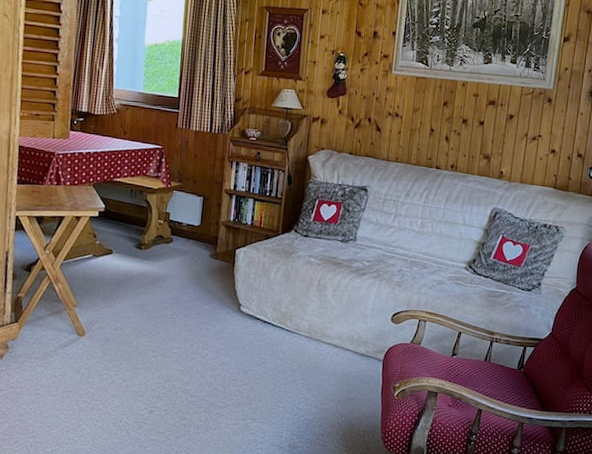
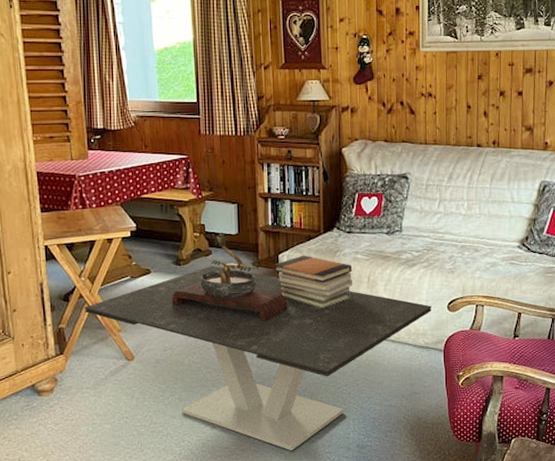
coffee table: none [44,252,376,444] -> present [84,265,432,451]
bonsai tree: none [128,222,239,313] -> present [172,232,288,322]
book stack: none [230,252,305,307] -> present [274,255,352,309]

